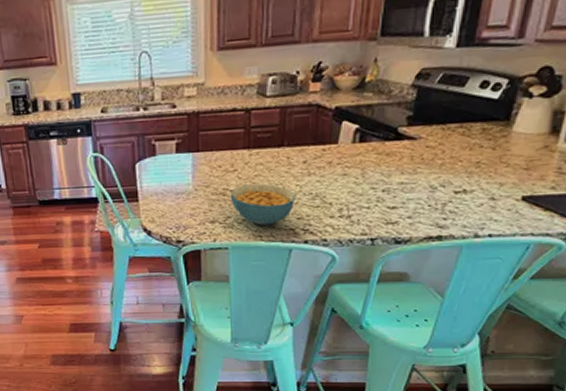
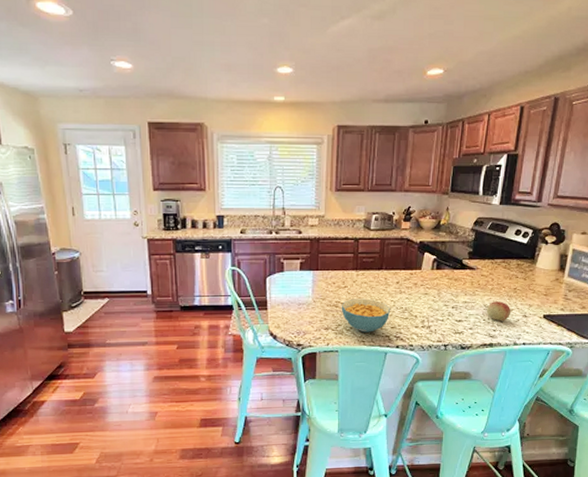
fruit: none [432,180,472,207] -> present [486,301,511,322]

